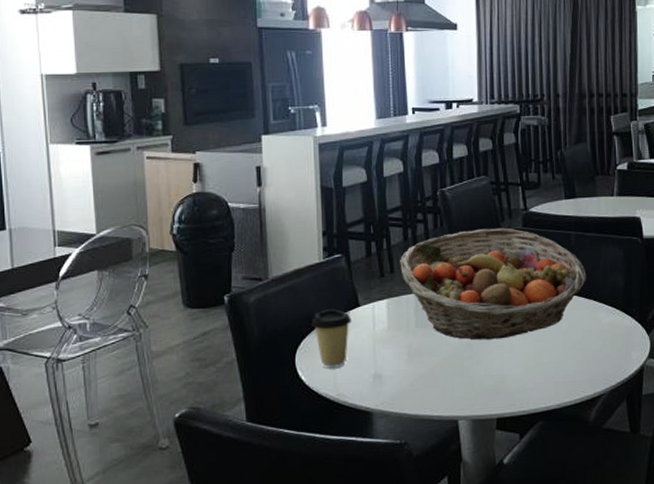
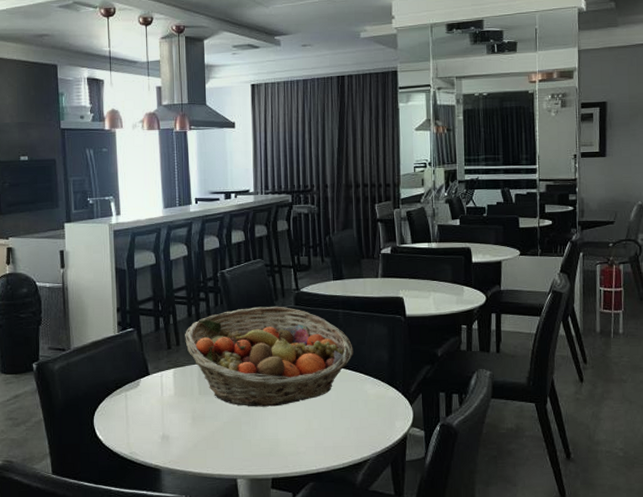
coffee cup: present [311,309,352,369] -> none [108,377,142,430]

